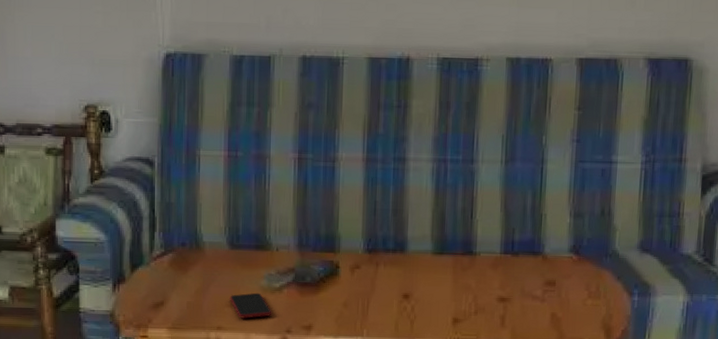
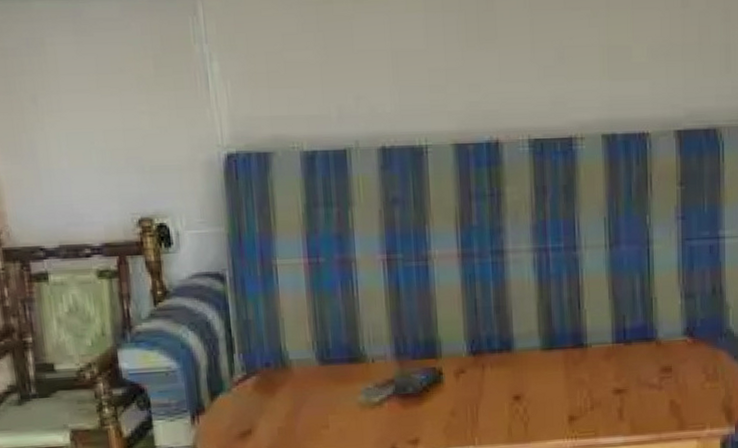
smartphone: present [230,292,272,319] -> none [325,409,374,439]

